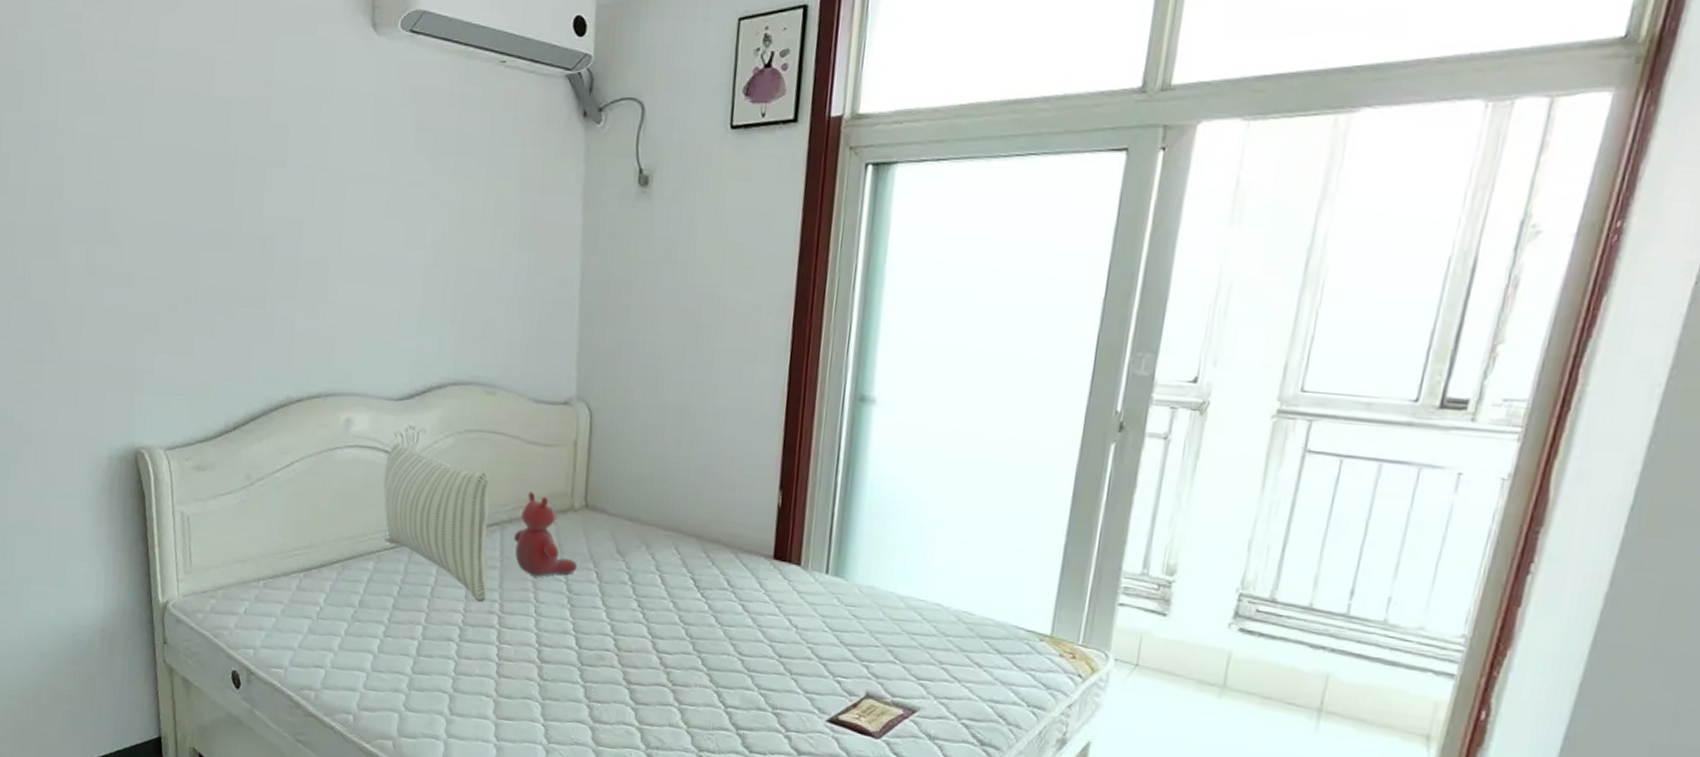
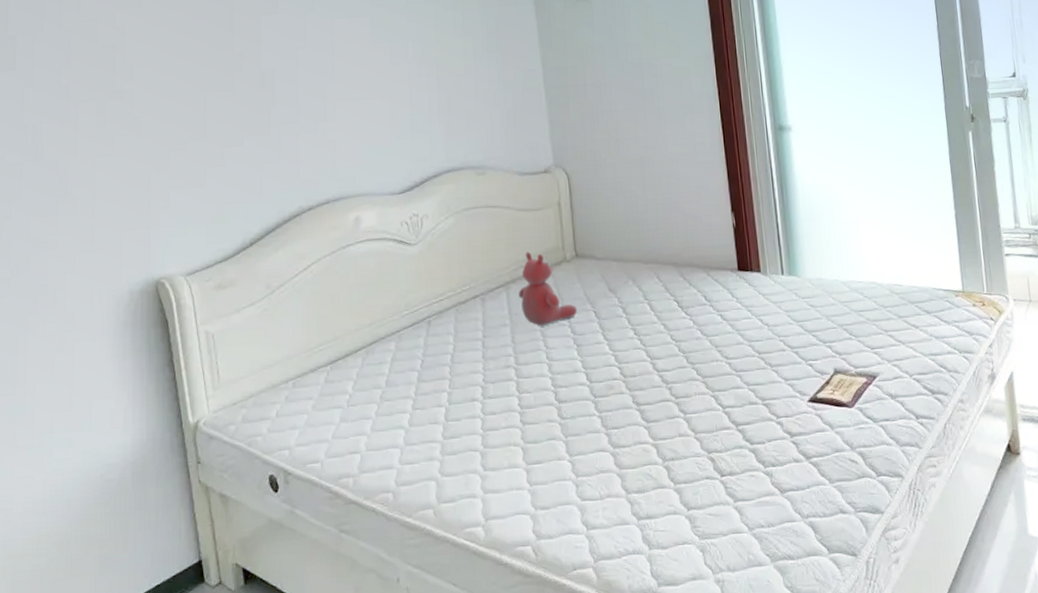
pillow: present [383,440,490,602] -> none [394,228,502,359]

